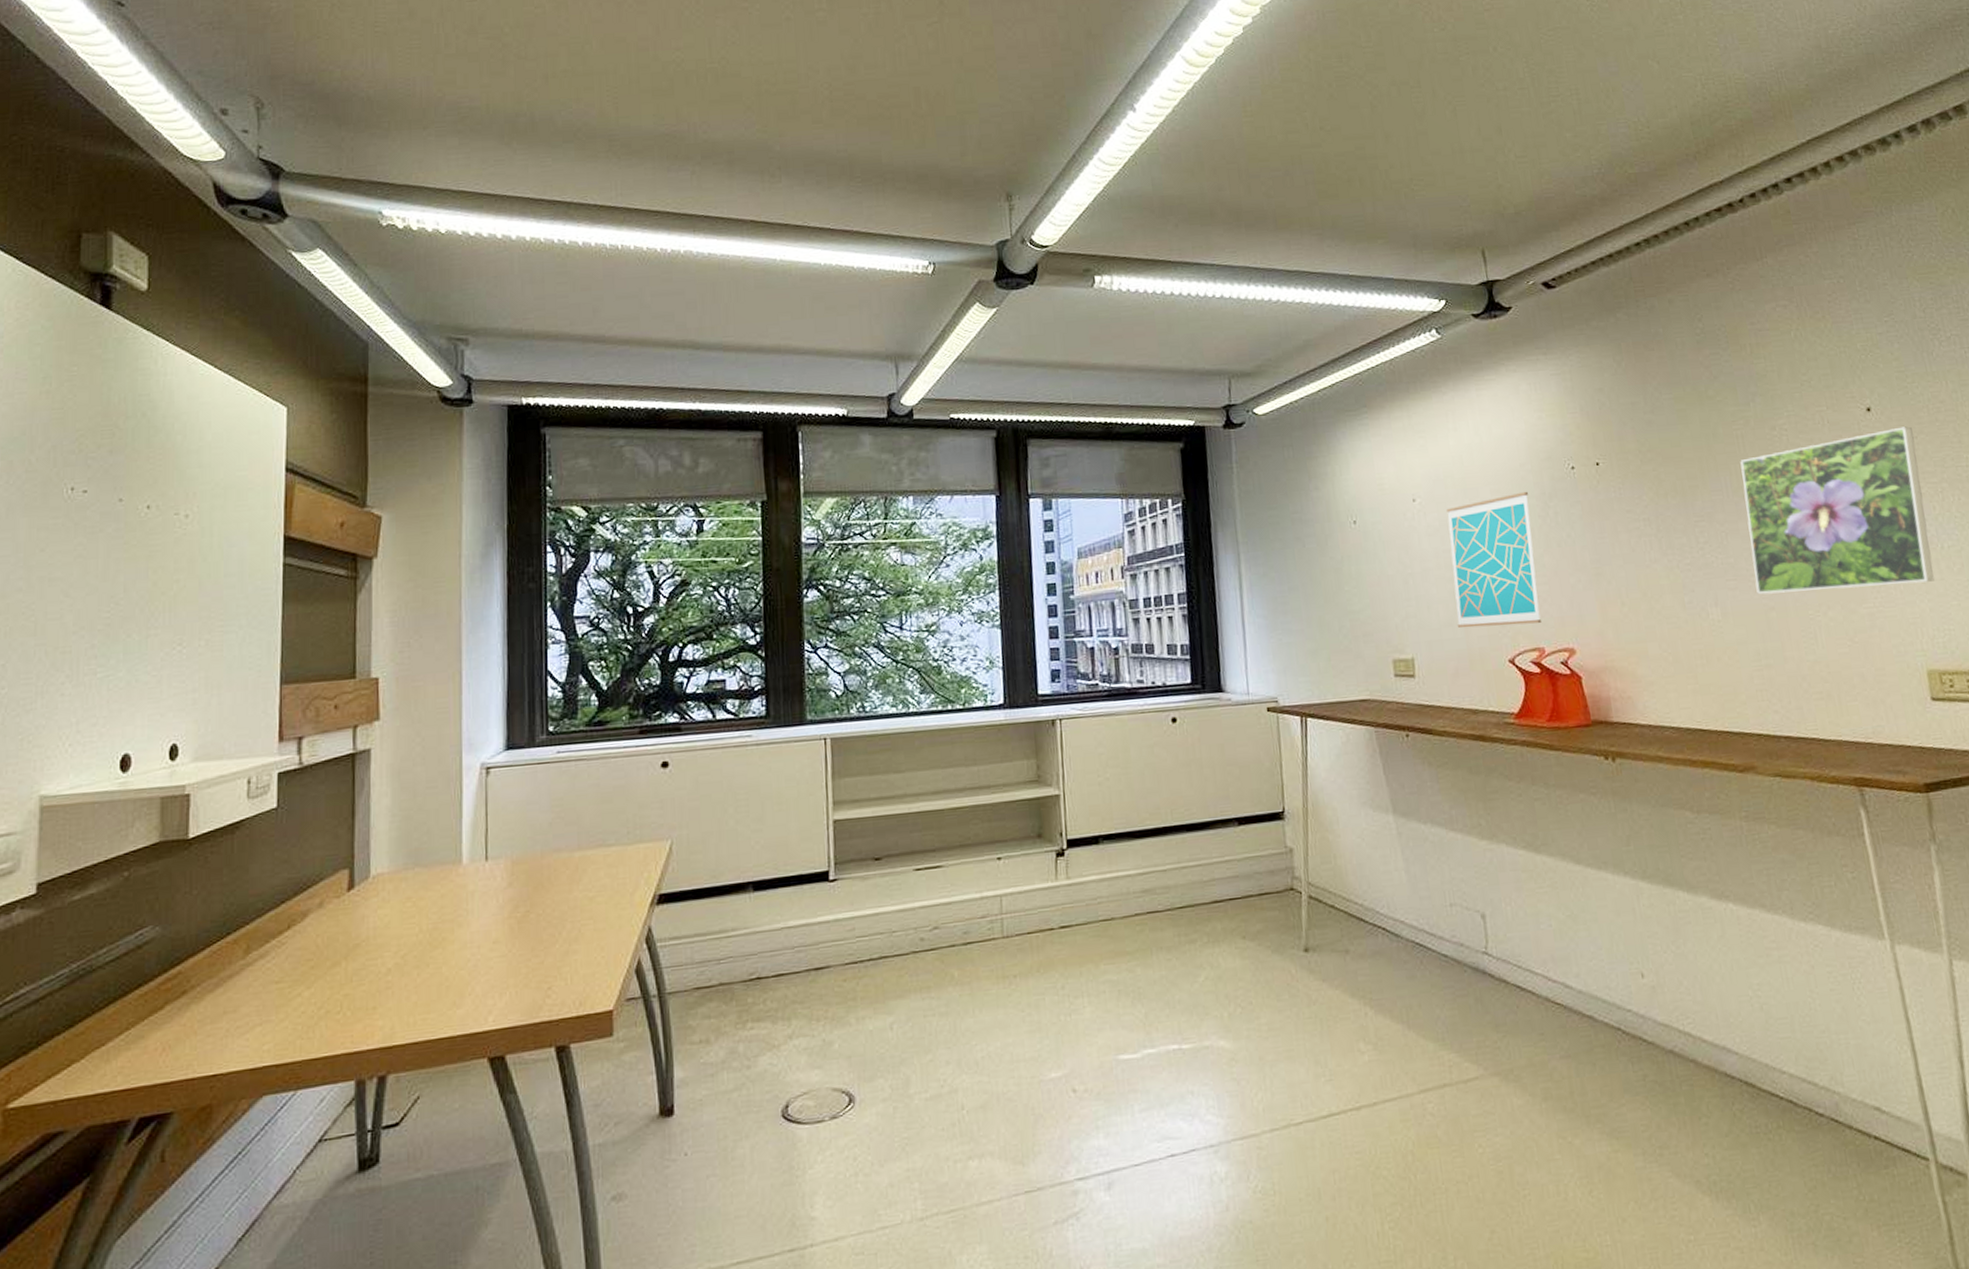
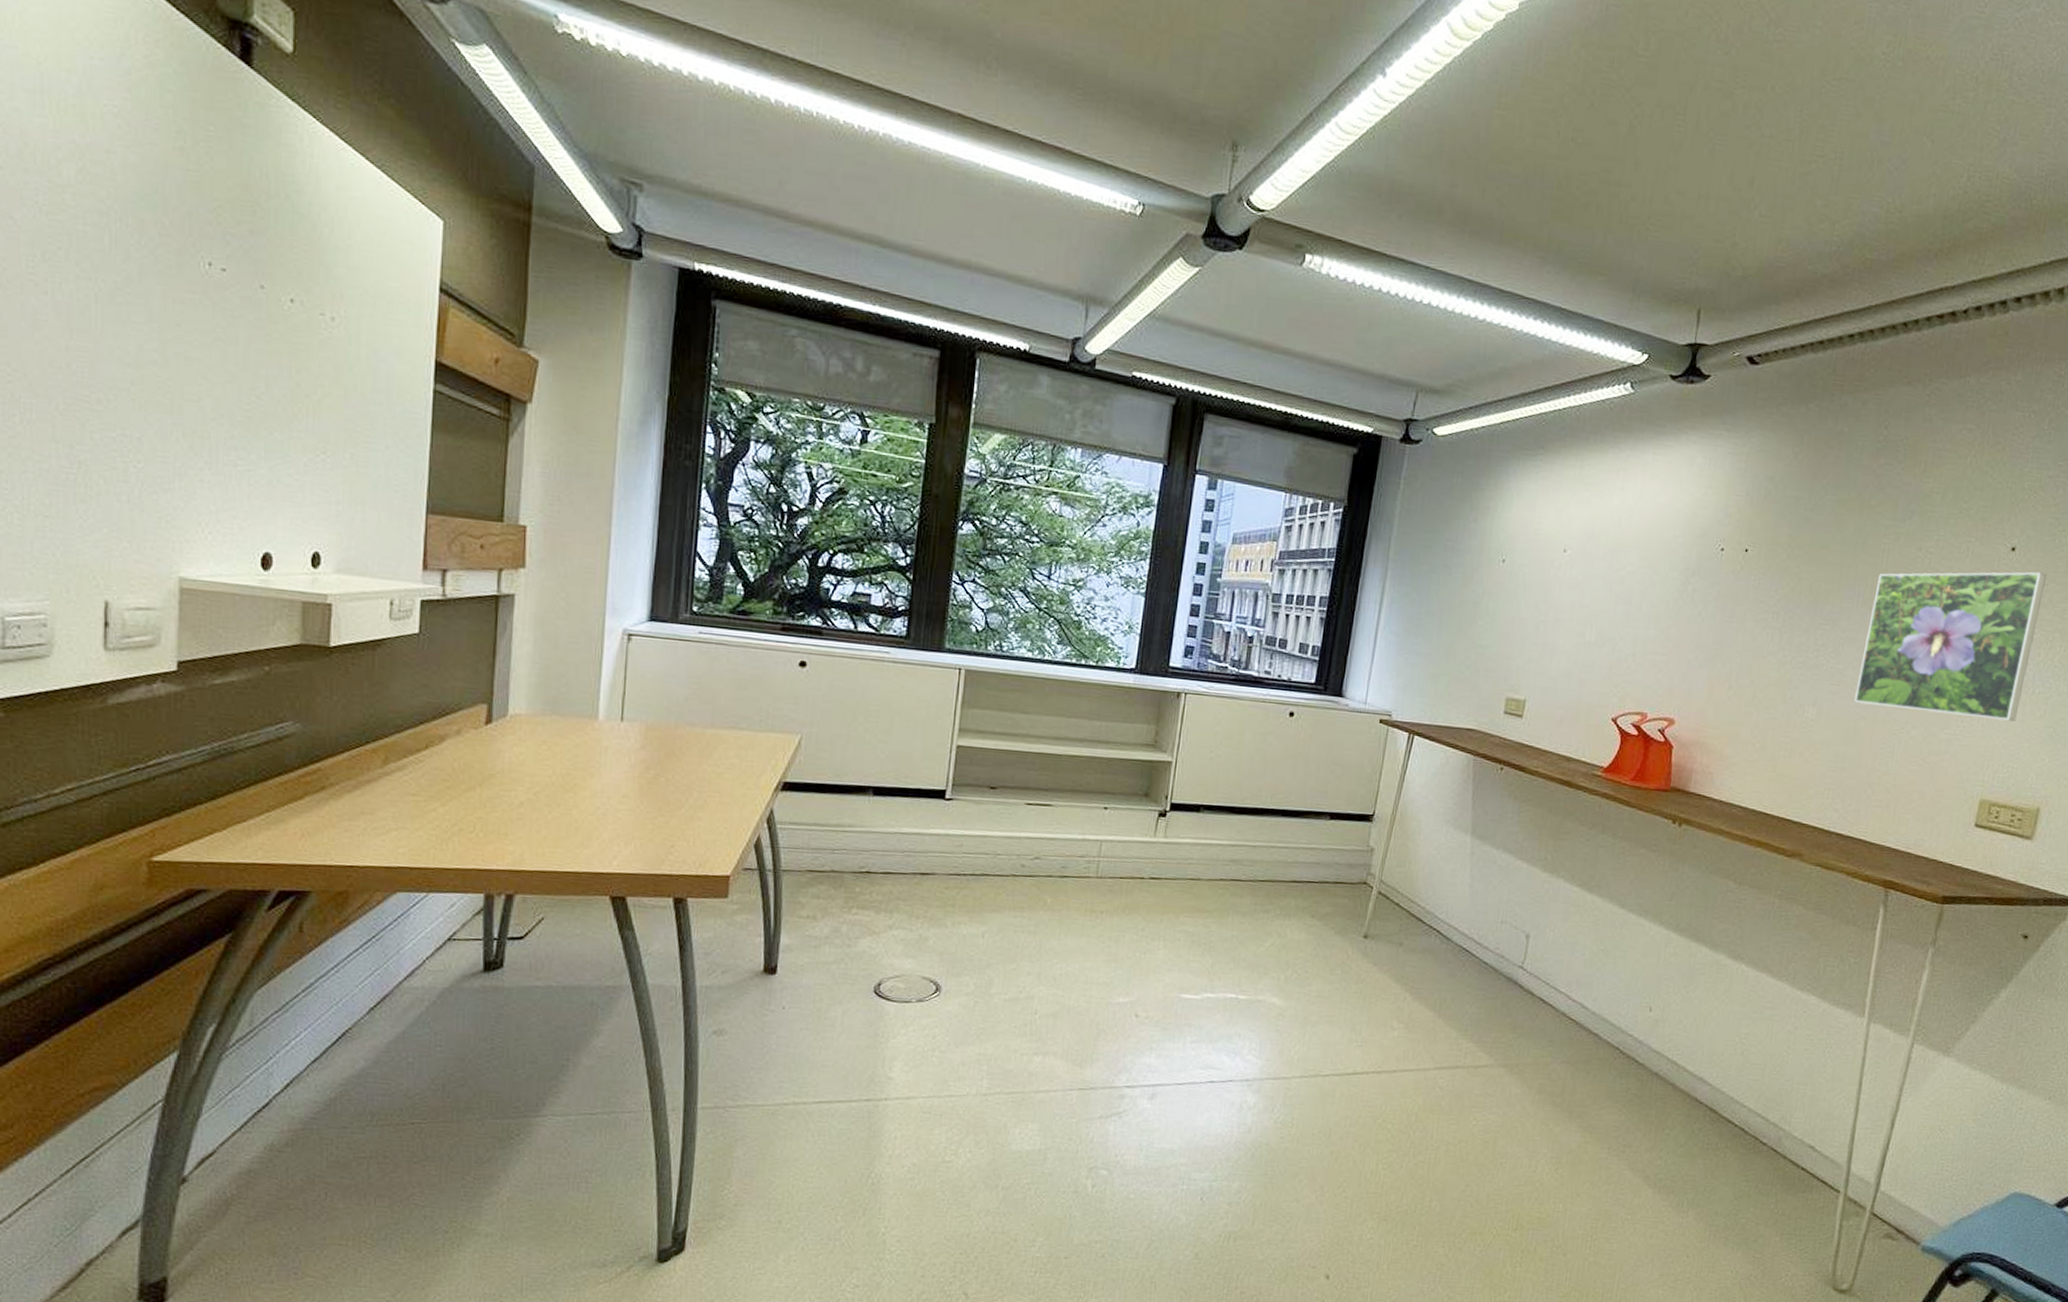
wall art: present [1446,491,1541,628] -> none [1573,563,1674,690]

